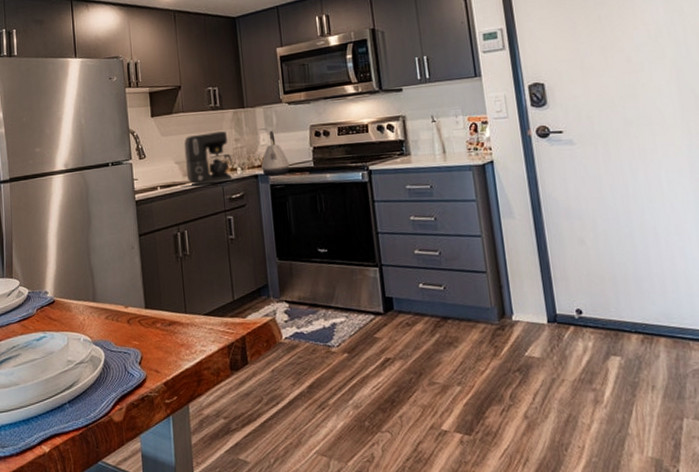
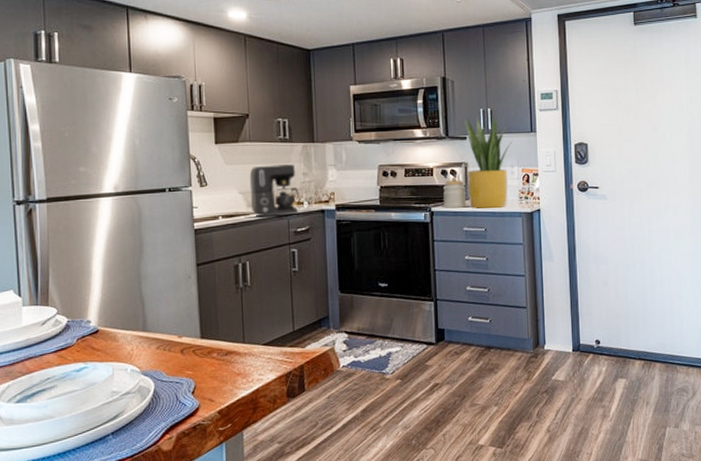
kettle: present [260,130,290,177] -> none [327,167,356,212]
jar: none [380,131,408,167] -> present [443,177,467,209]
planter: none [398,61,455,165] -> present [464,113,513,209]

